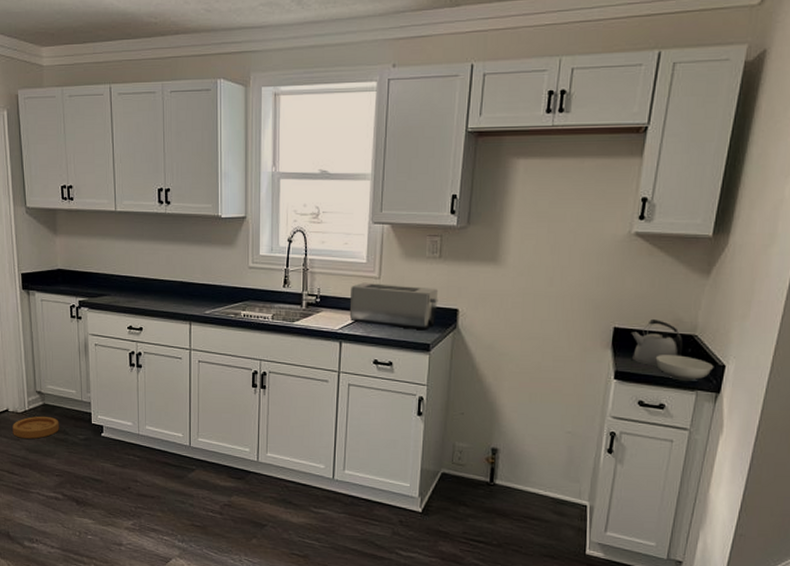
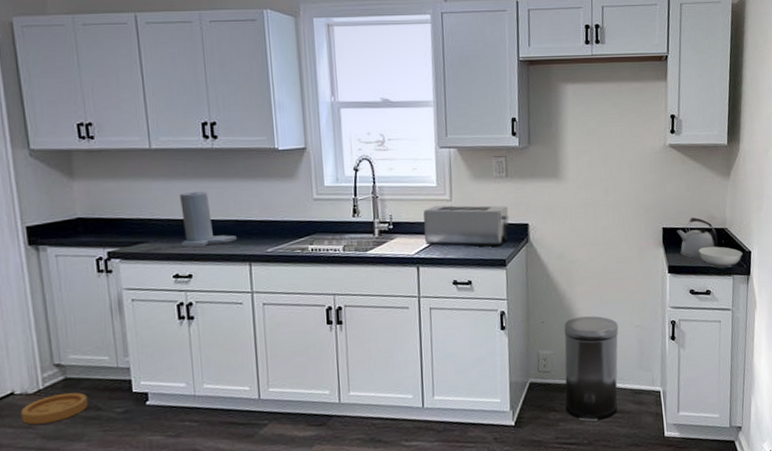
paper towel: none [135,253,182,304] -> present [180,191,238,248]
pedal bin: none [477,414,547,524] -> present [564,316,619,422]

